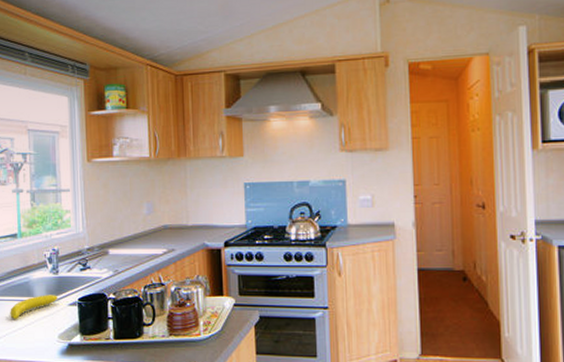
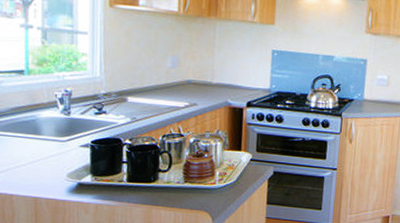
banana: present [10,295,58,319] -> none [13,134,68,155]

